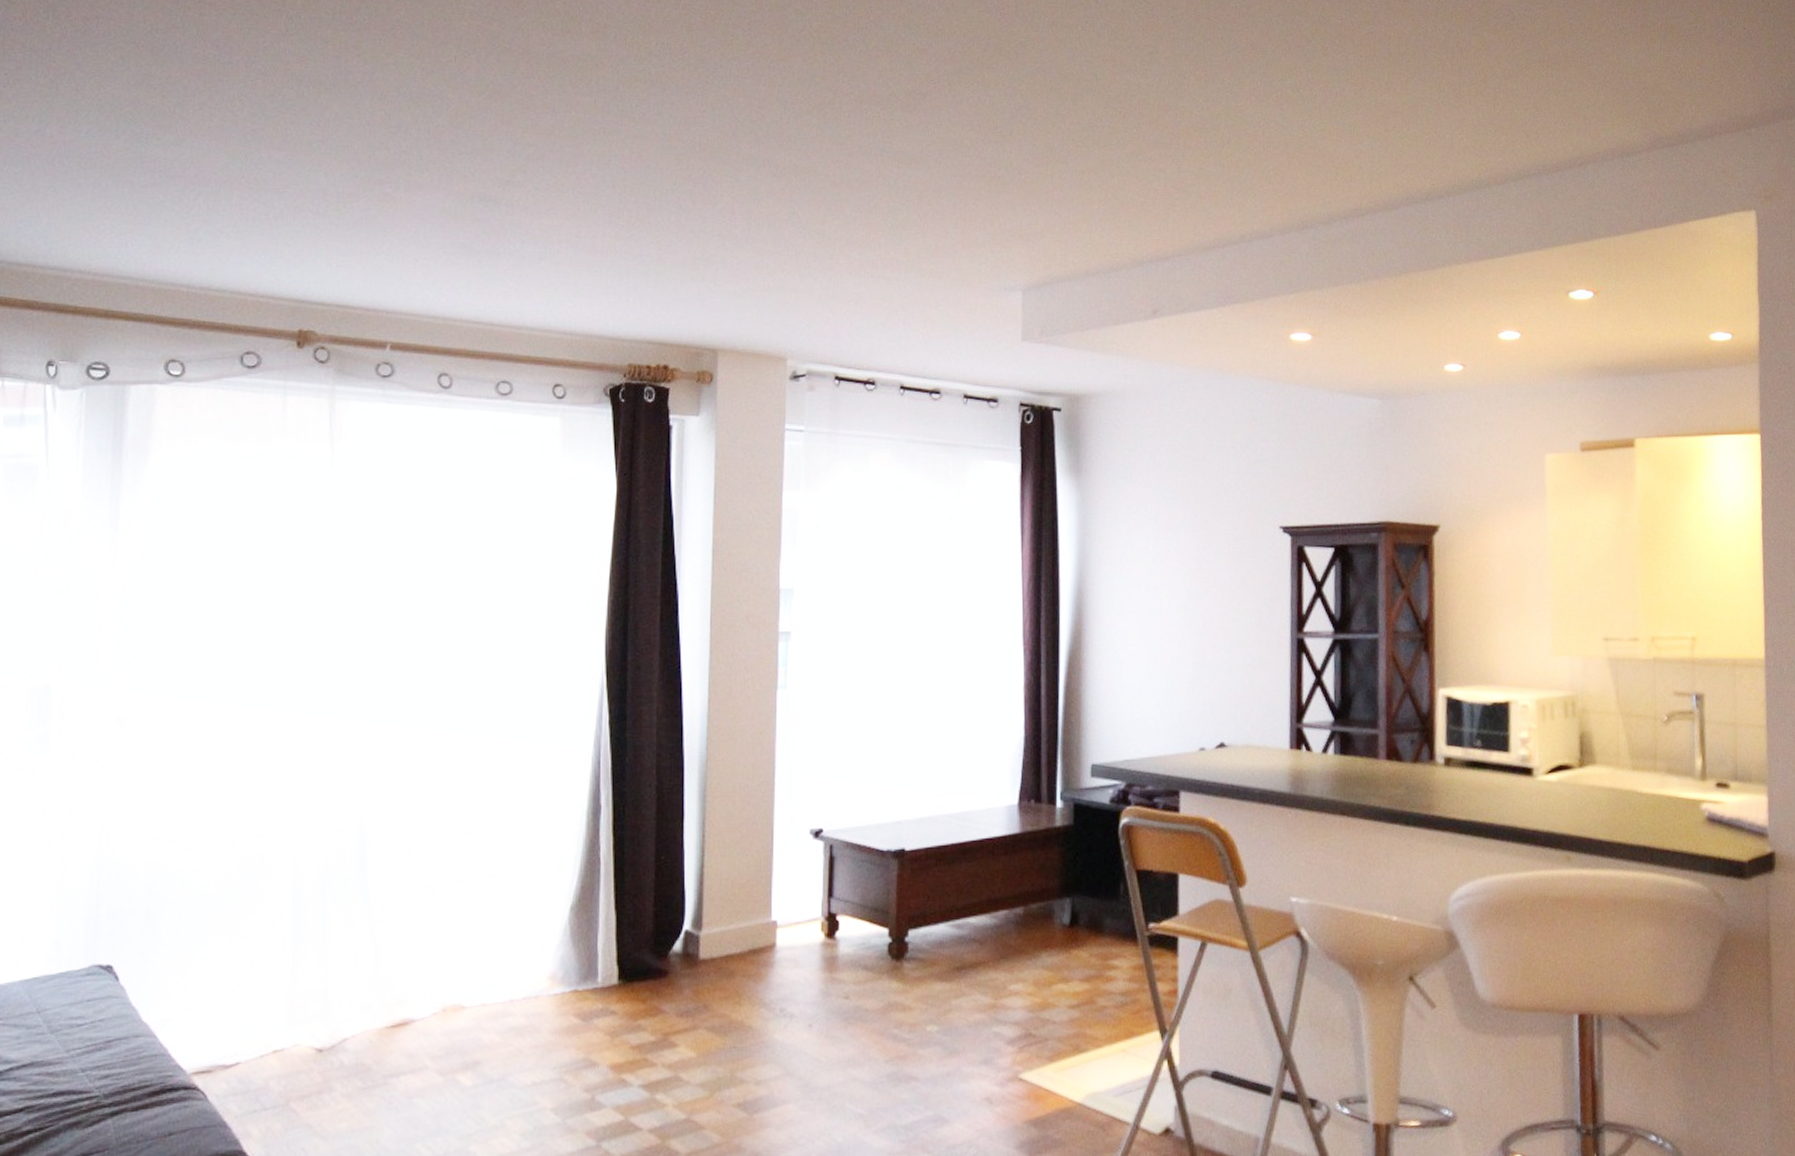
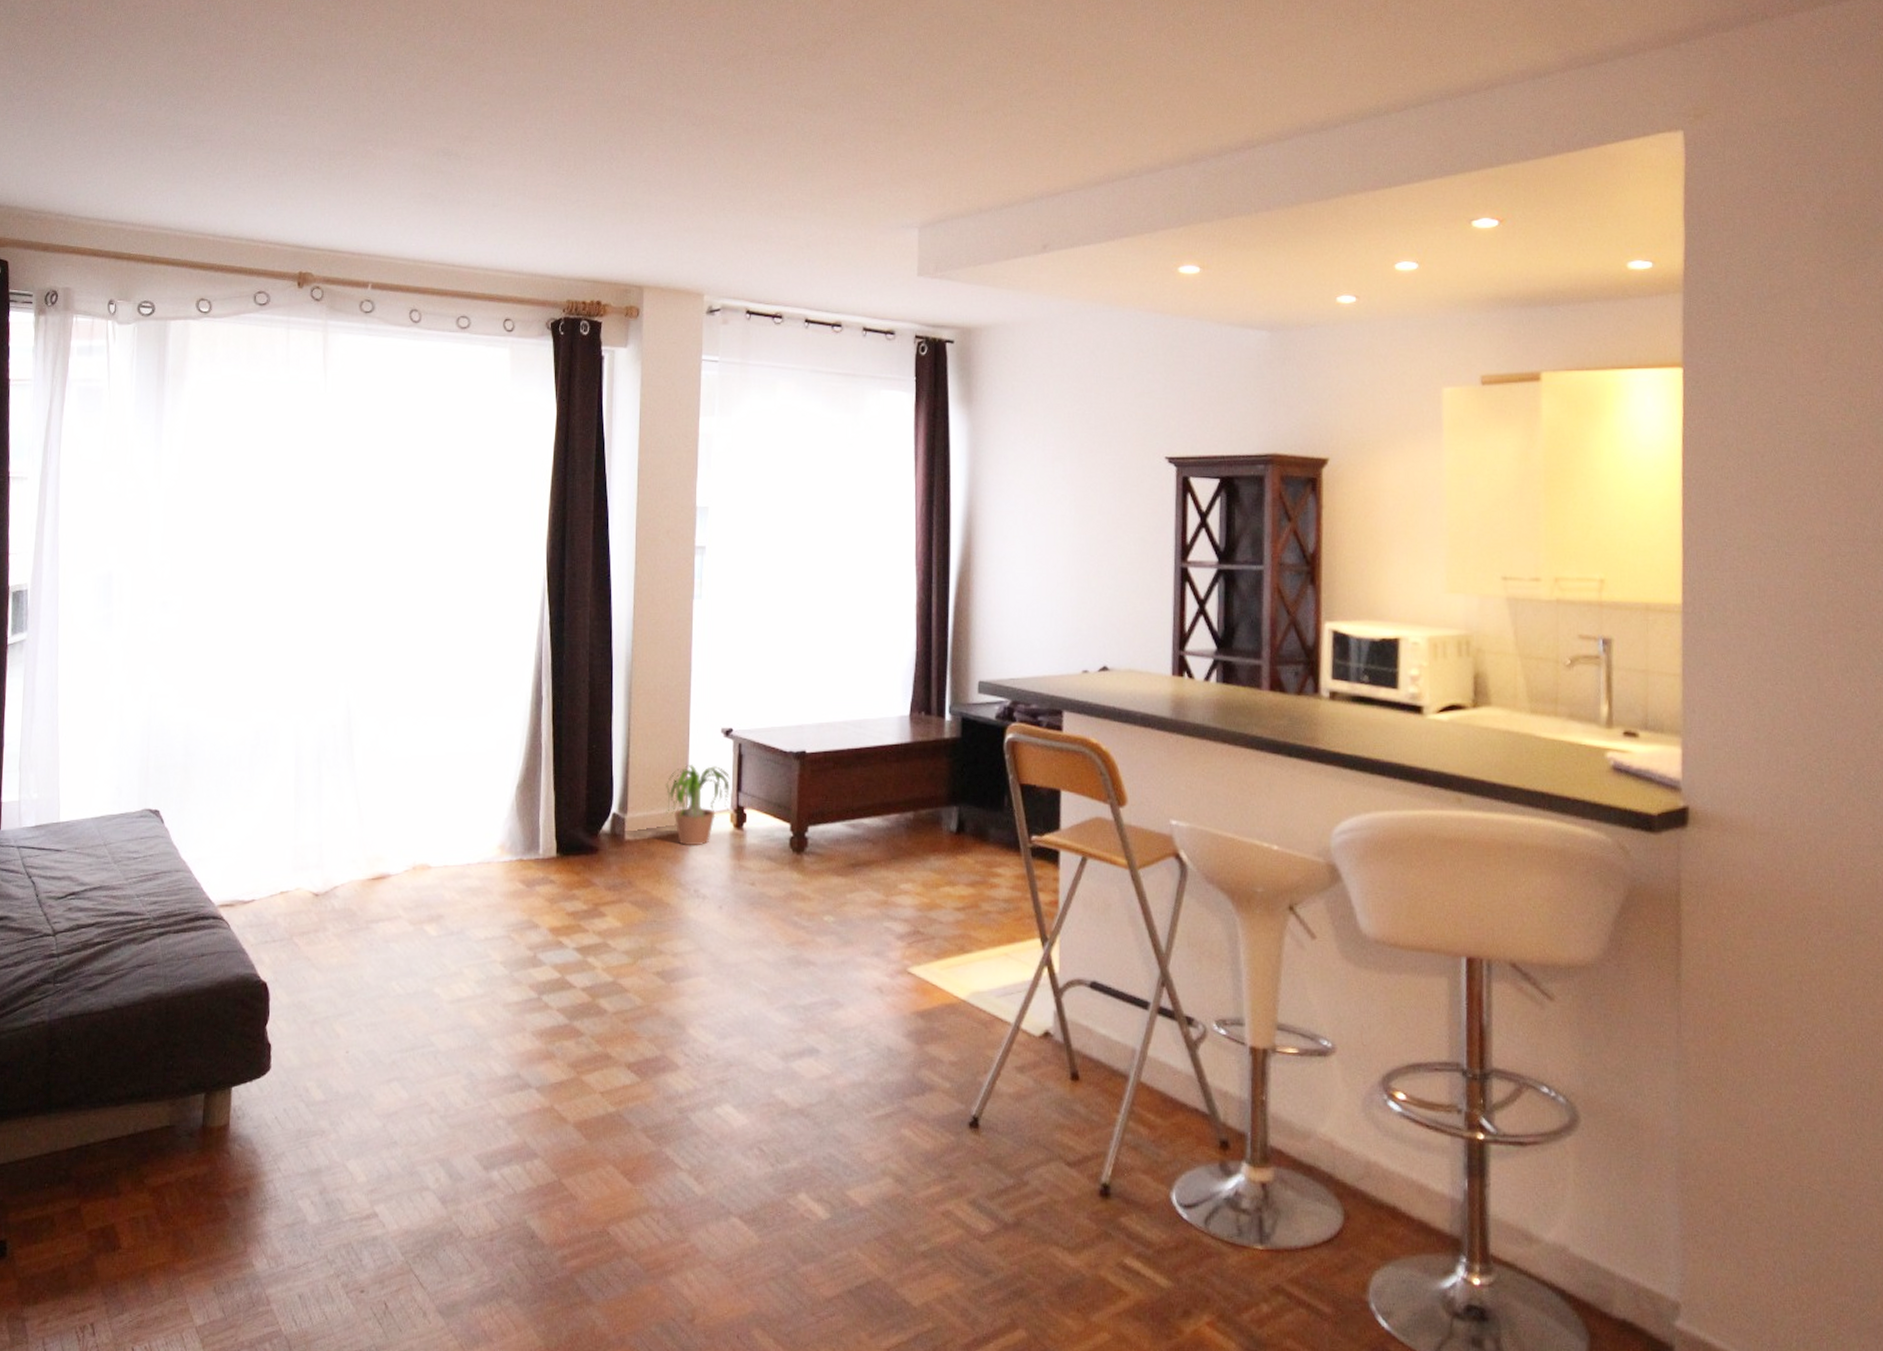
potted plant: none [745,871,829,961] -> present [664,765,737,846]

